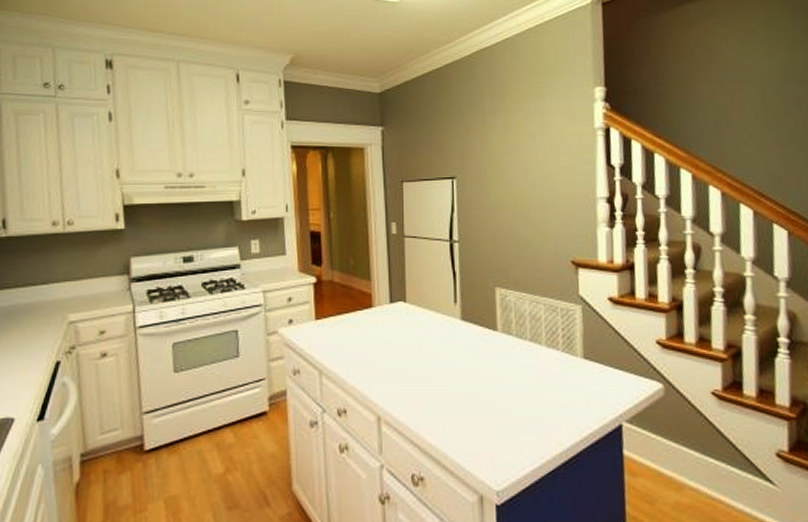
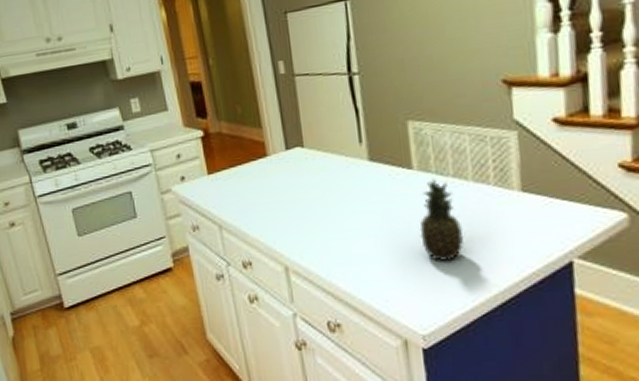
fruit: none [500,342,537,420] -> present [419,179,464,262]

